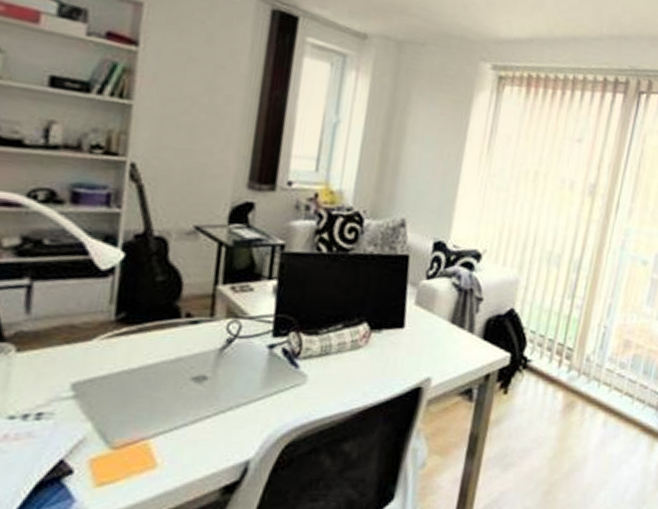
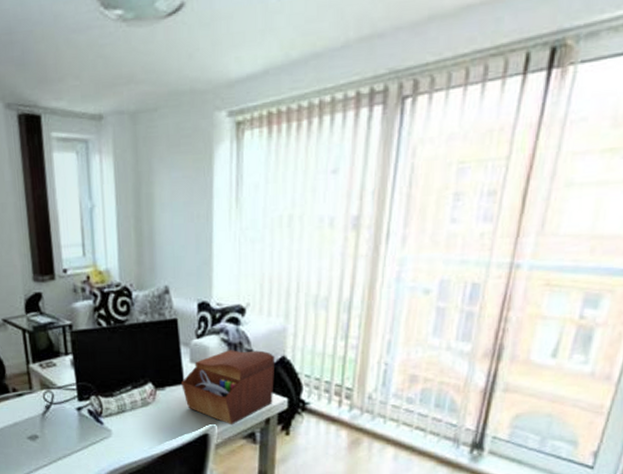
sewing box: none [401,296,504,379] -> present [181,350,275,425]

